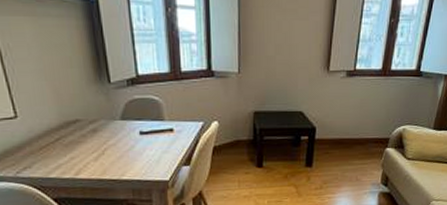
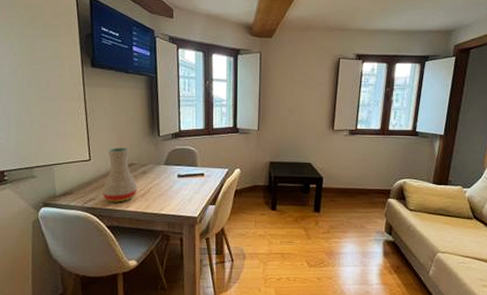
vase: none [39,99,89,170] -> present [102,148,138,203]

